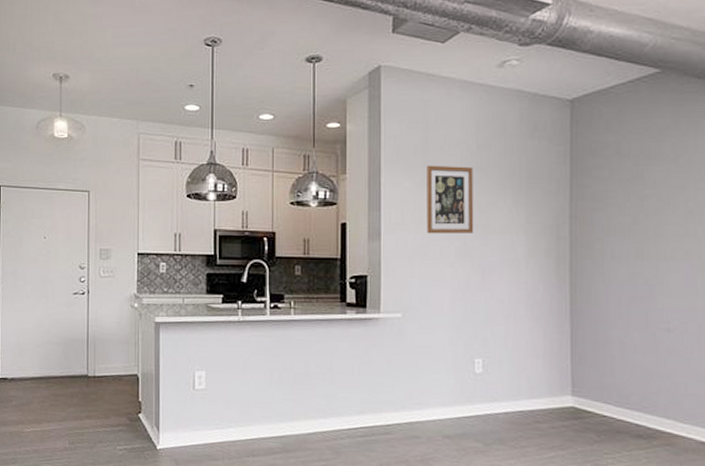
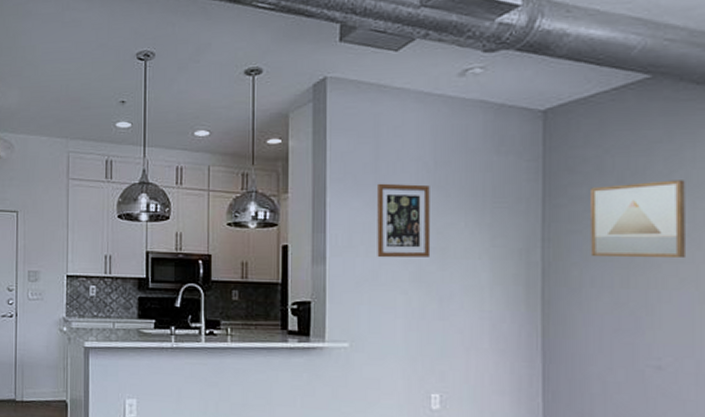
wall art: none [611,163,689,233] -> present [590,180,685,259]

